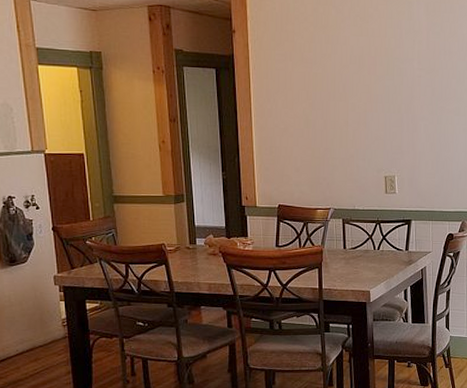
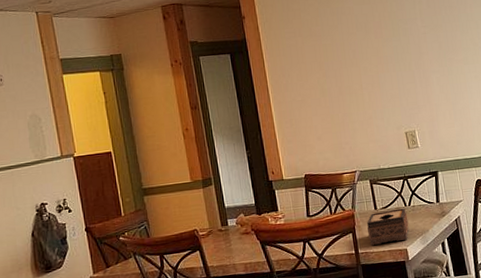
tissue box: none [333,251,375,283] -> present [367,208,409,245]

